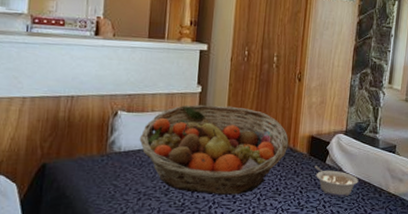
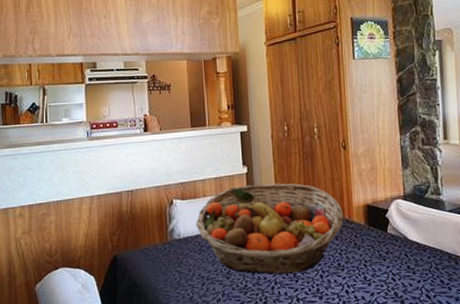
legume: present [314,166,359,197] -> none [375,236,428,268]

